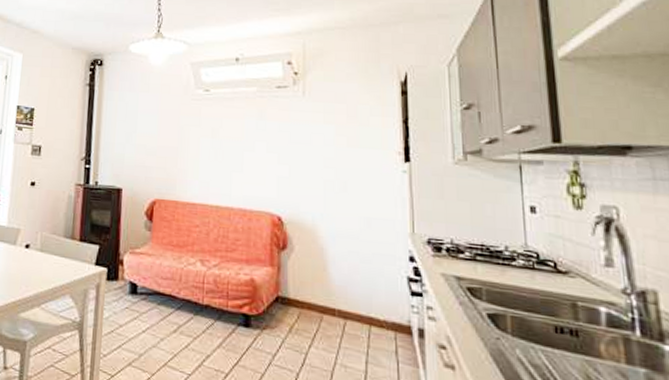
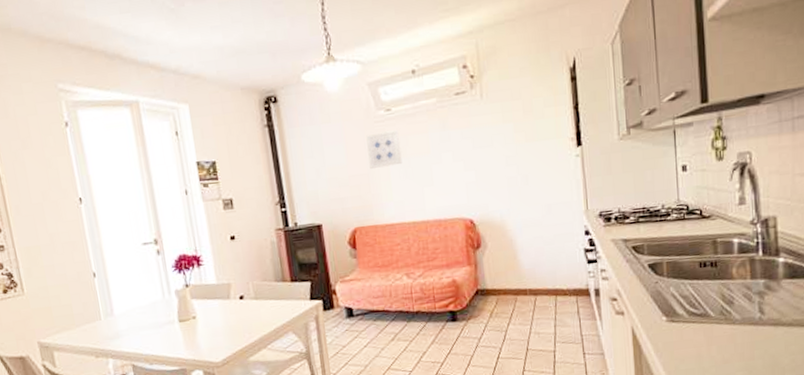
wall art: none [180,110,215,145] -> present [366,130,402,169]

